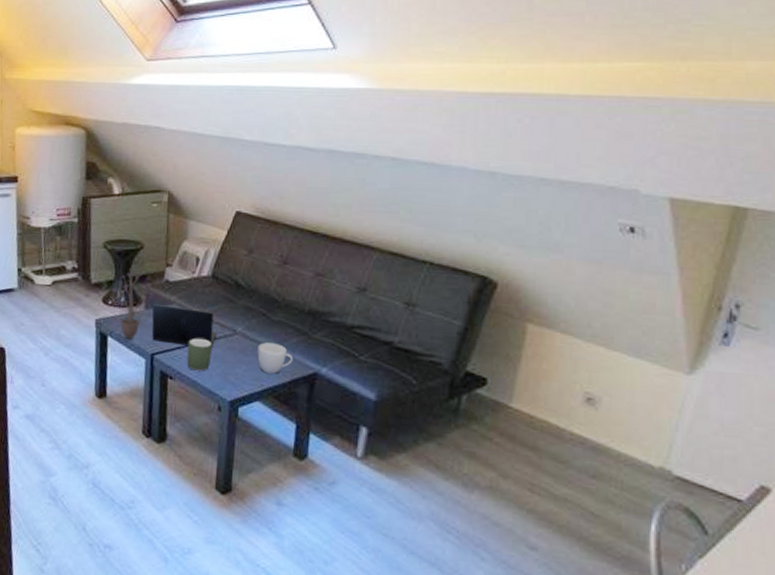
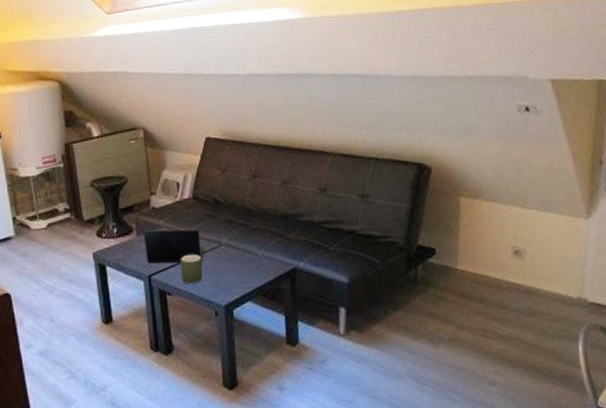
decorative plant: present [101,268,154,339] -> none [99,201,144,266]
cup: present [257,342,294,374] -> none [242,248,275,275]

